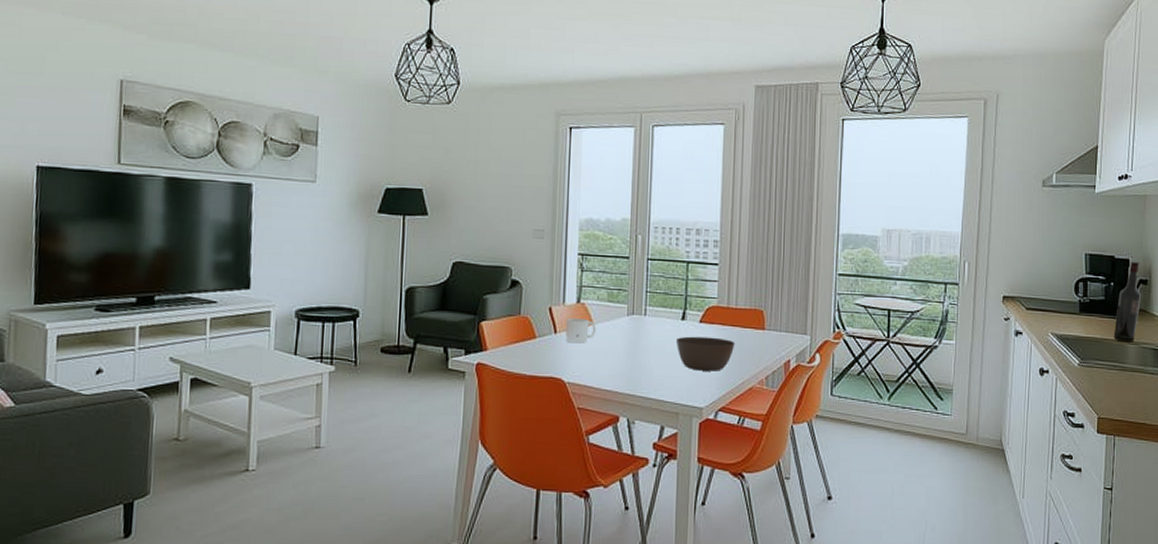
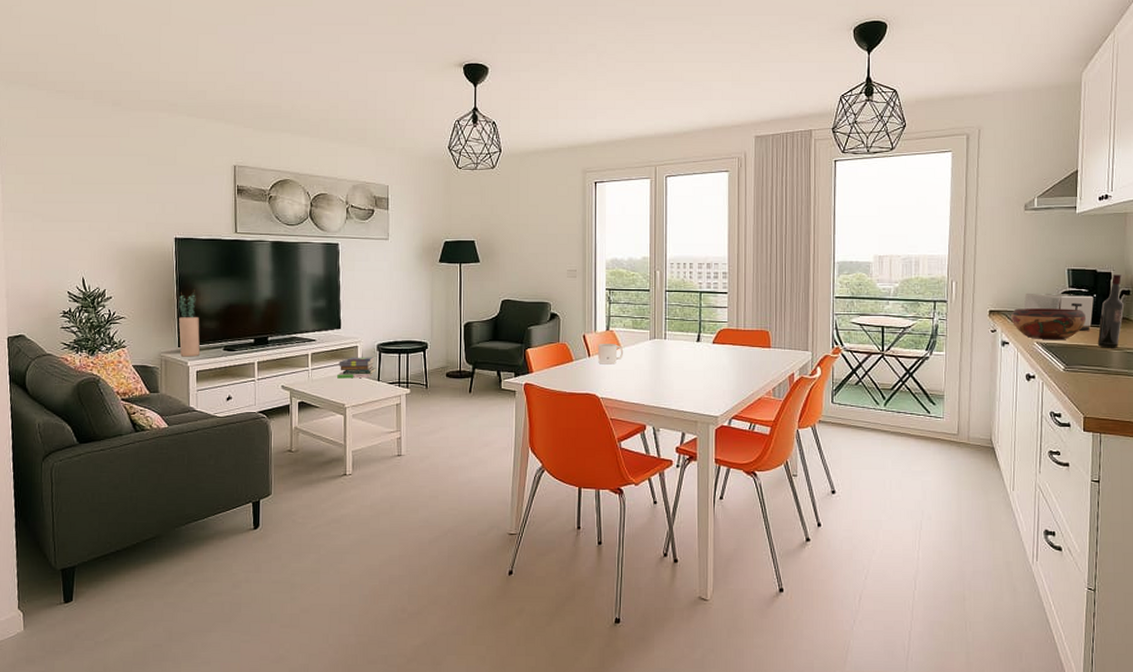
vase: none [36,232,65,318] -> present [179,290,201,357]
books: none [243,324,293,352] -> present [337,357,376,379]
bowl: present [675,336,735,371] -> none [692,355,745,385]
decorative bowl: none [1026,295,1103,332] -> present [1011,308,1087,340]
toaster: none [1038,278,1111,322] -> present [1023,293,1094,331]

